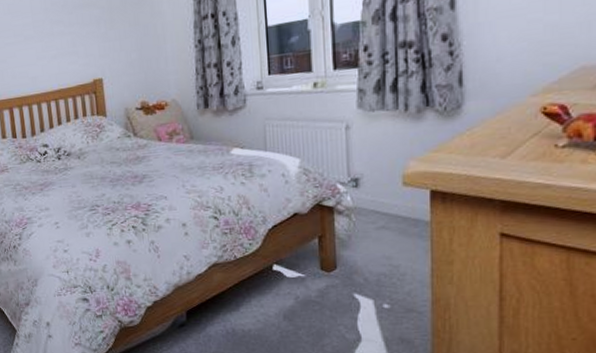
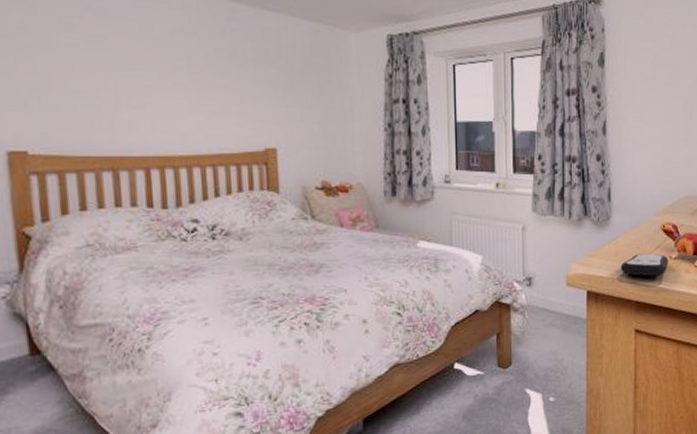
remote control: none [478,142,553,171] -> present [620,253,669,277]

